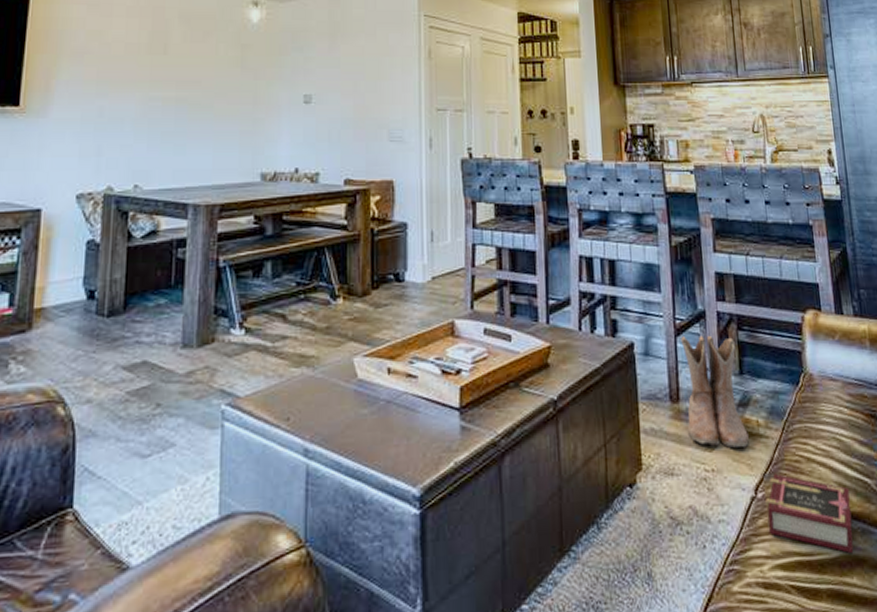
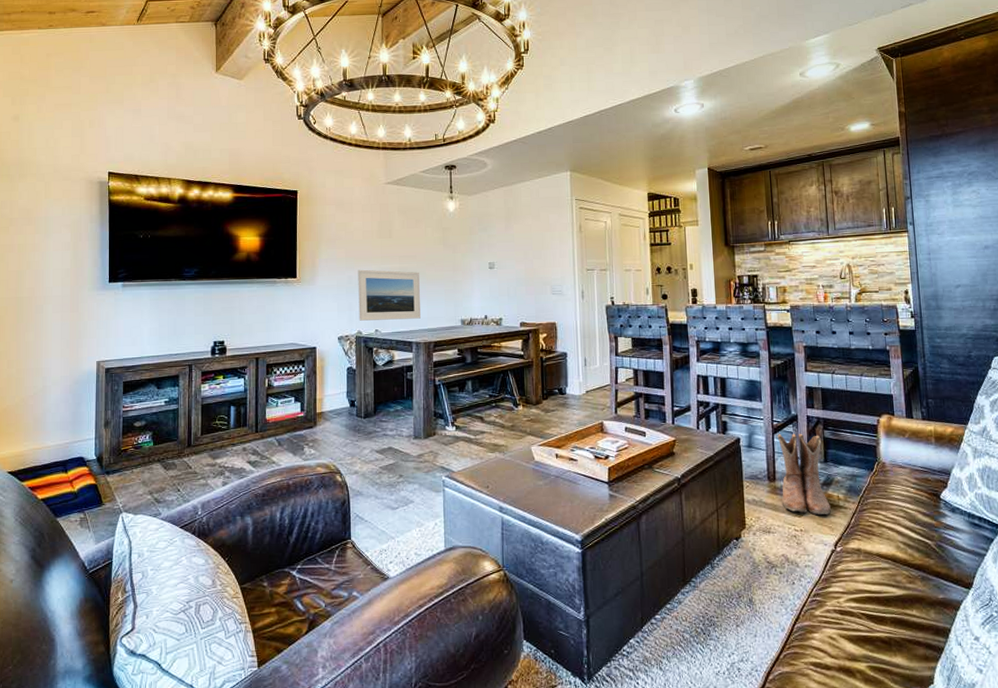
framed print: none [110,97,204,172] -> present [358,269,421,321]
book: present [765,473,854,553] -> none [843,534,914,593]

